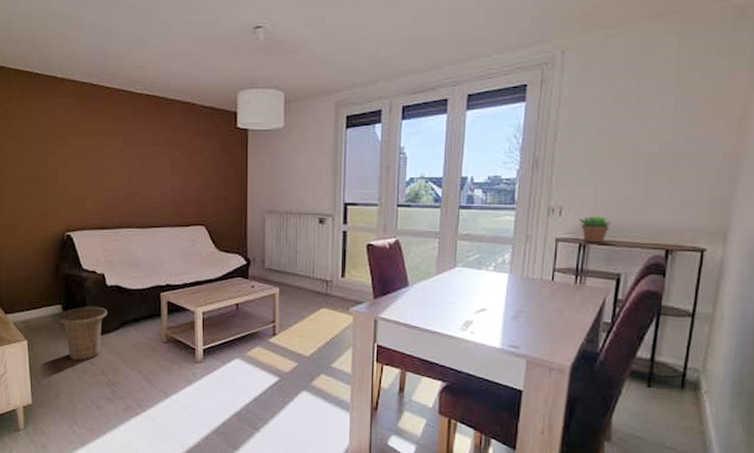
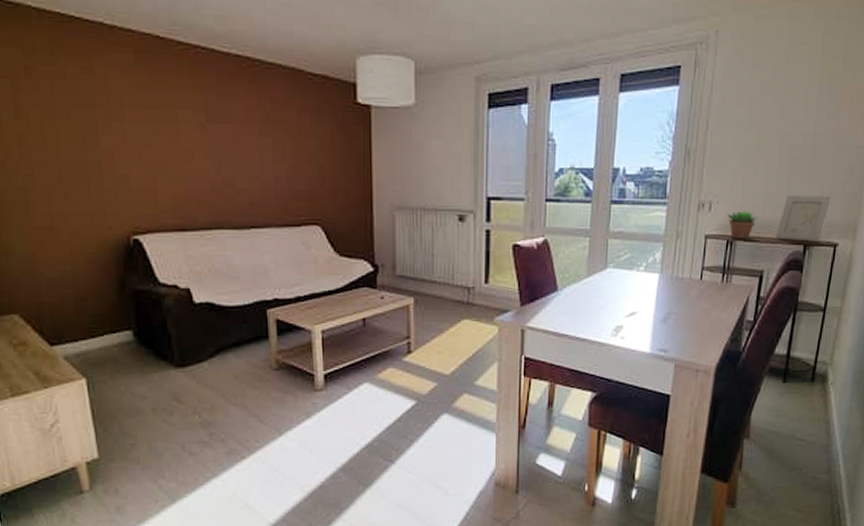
basket: present [57,307,108,361] -> none [127,331,198,399]
picture frame: none [633,201,697,247] -> present [775,195,833,242]

